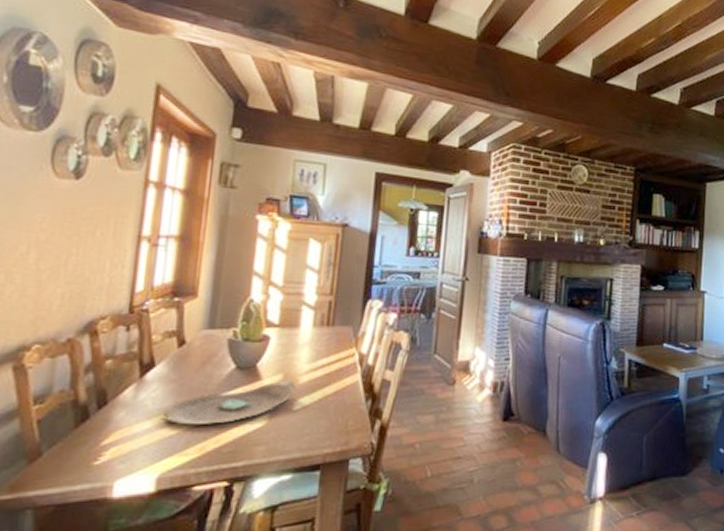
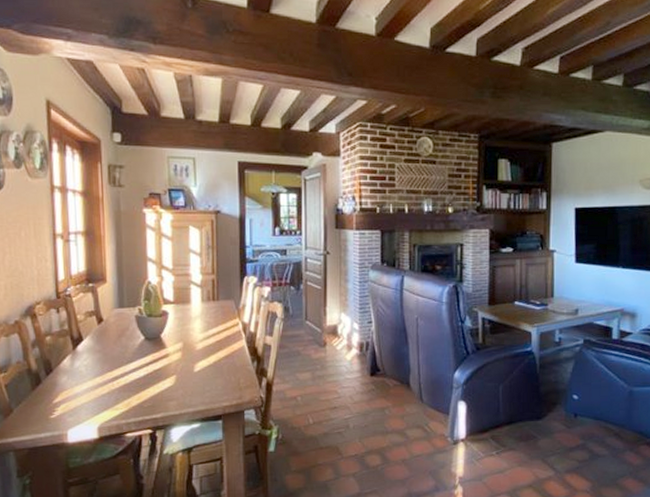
decorative bowl: present [163,380,296,425] -> none [95,347,194,386]

